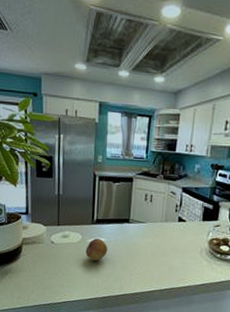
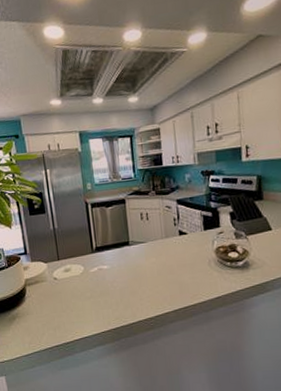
fruit: present [85,238,108,262] -> none [90,267,113,292]

